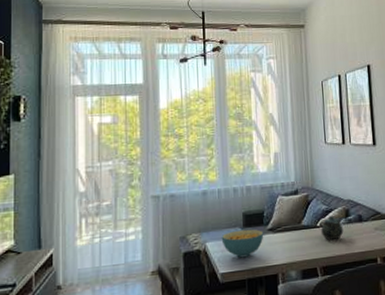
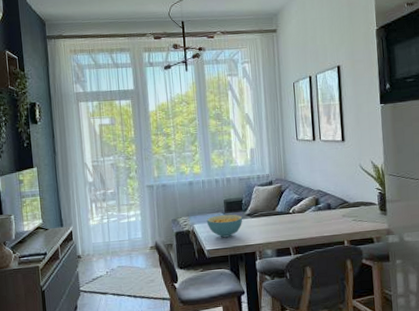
teapot: present [320,215,344,241] -> none [293,203,314,225]

